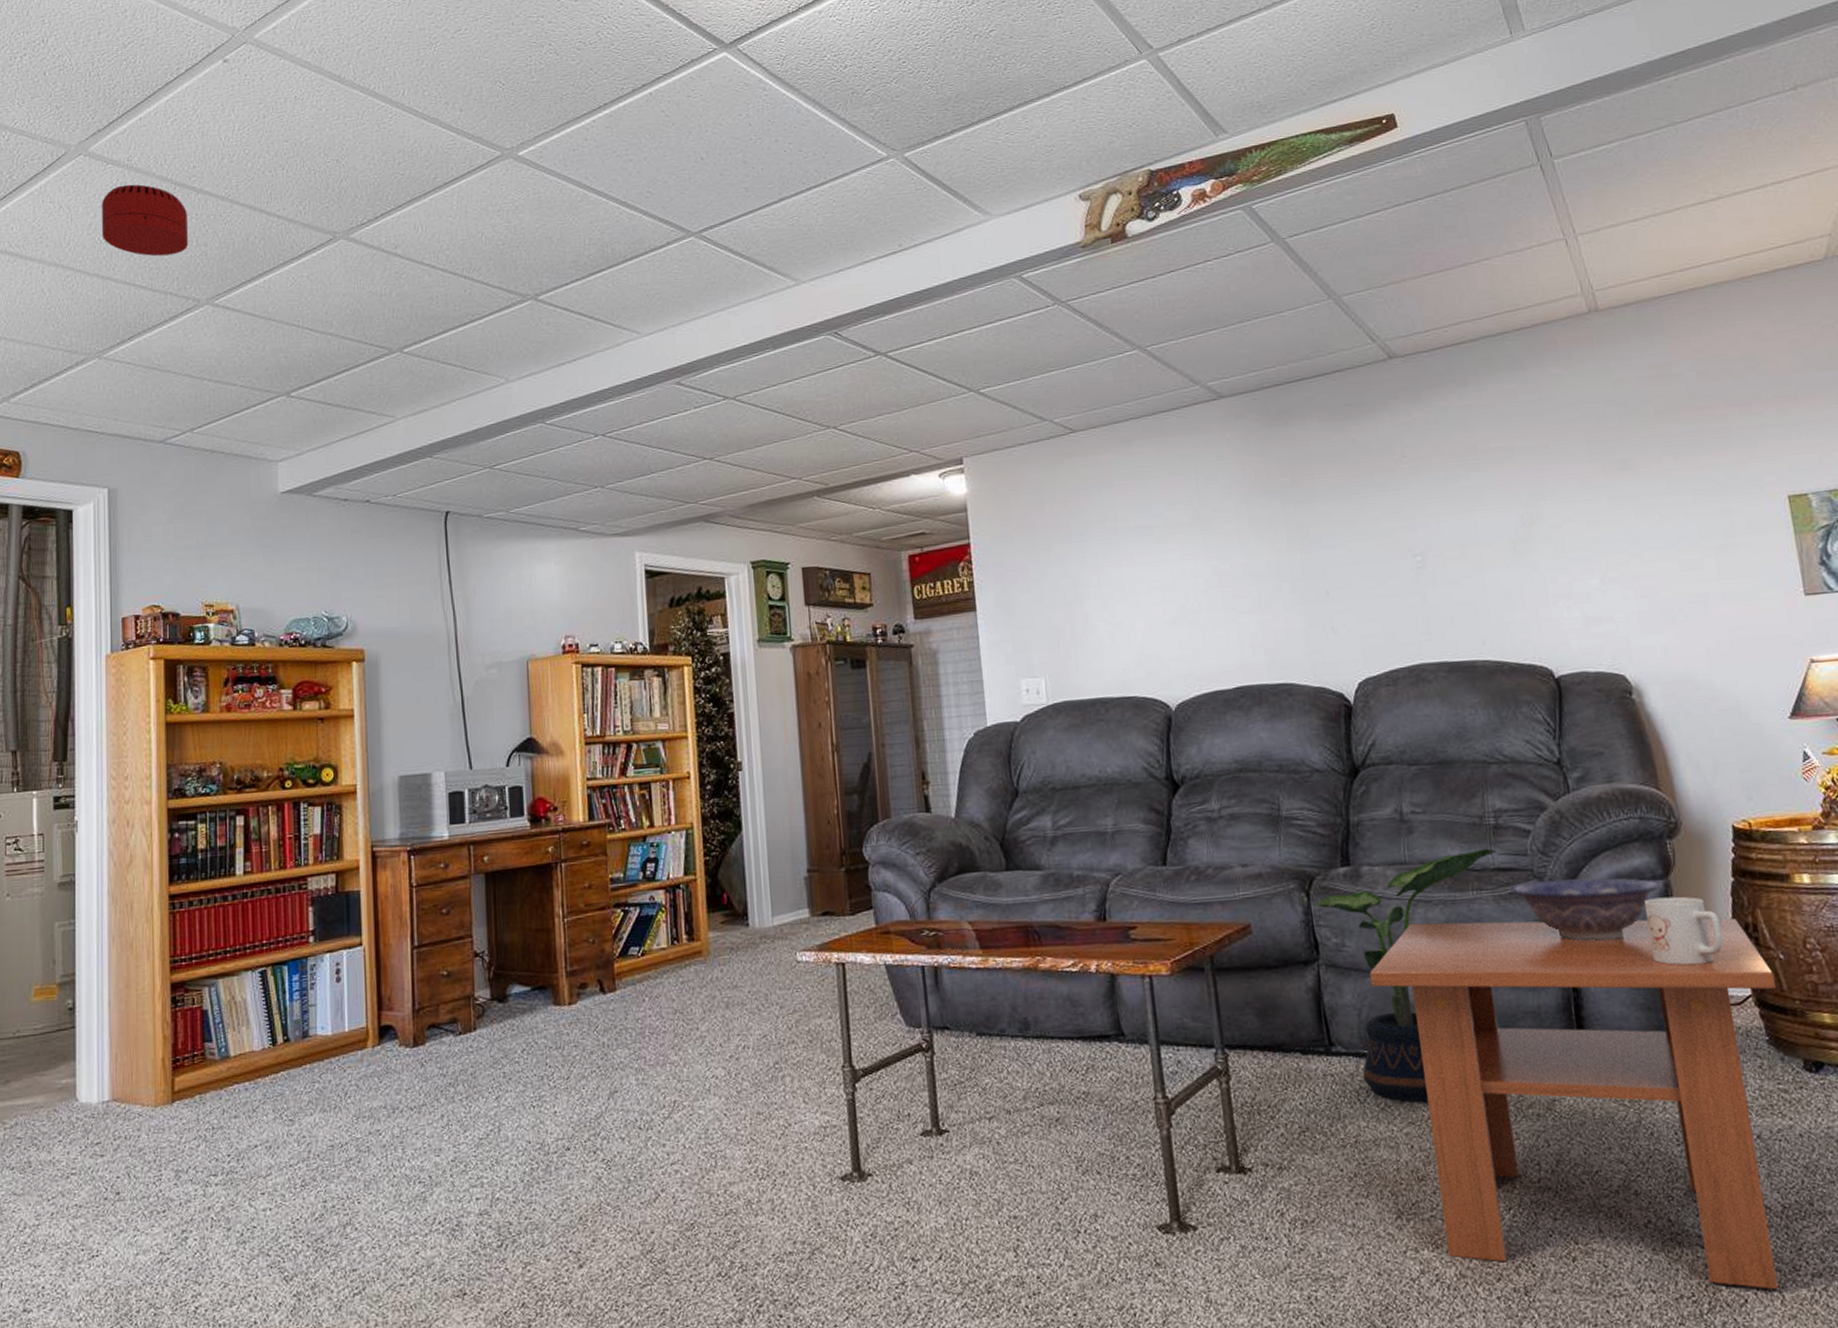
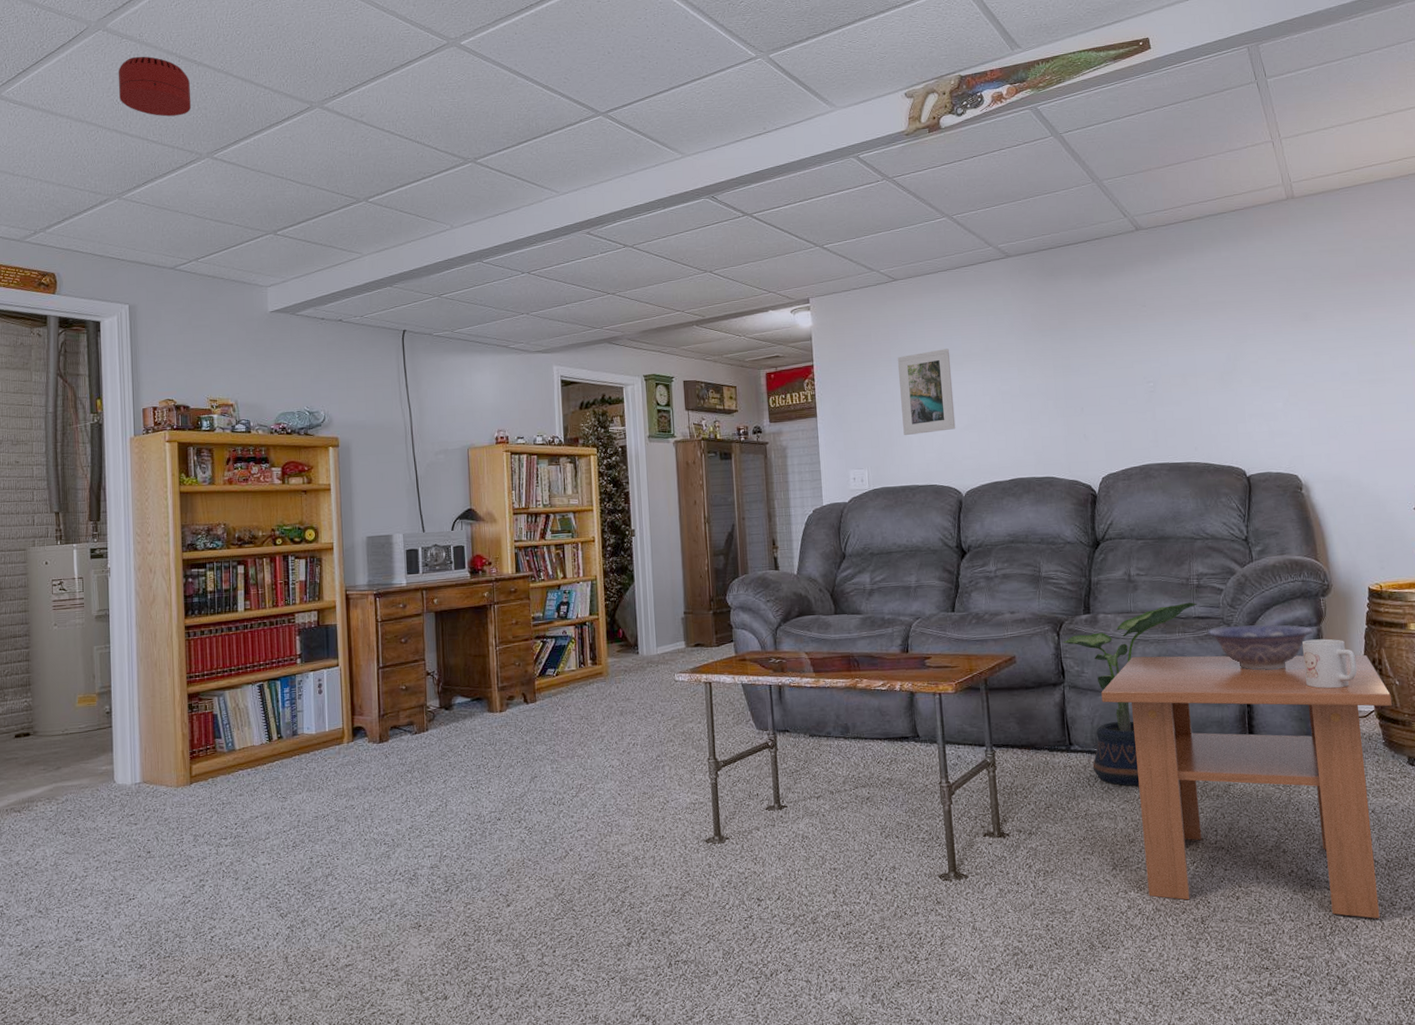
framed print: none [1079,518,1160,633] -> present [897,349,956,436]

